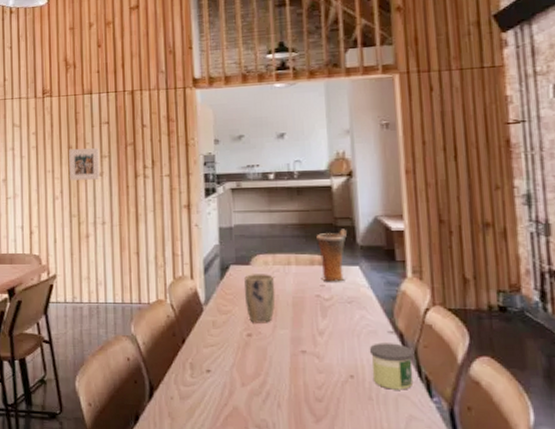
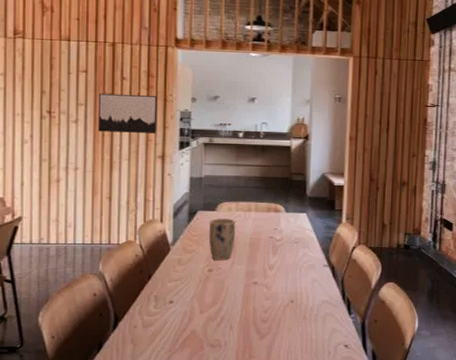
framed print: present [69,148,100,181] -> none [41,93,75,126]
wall art: none [121,141,180,183] -> present [97,93,158,133]
vase: present [316,229,348,282] -> none [274,182,300,226]
candle: present [369,343,414,390] -> none [307,274,340,310]

